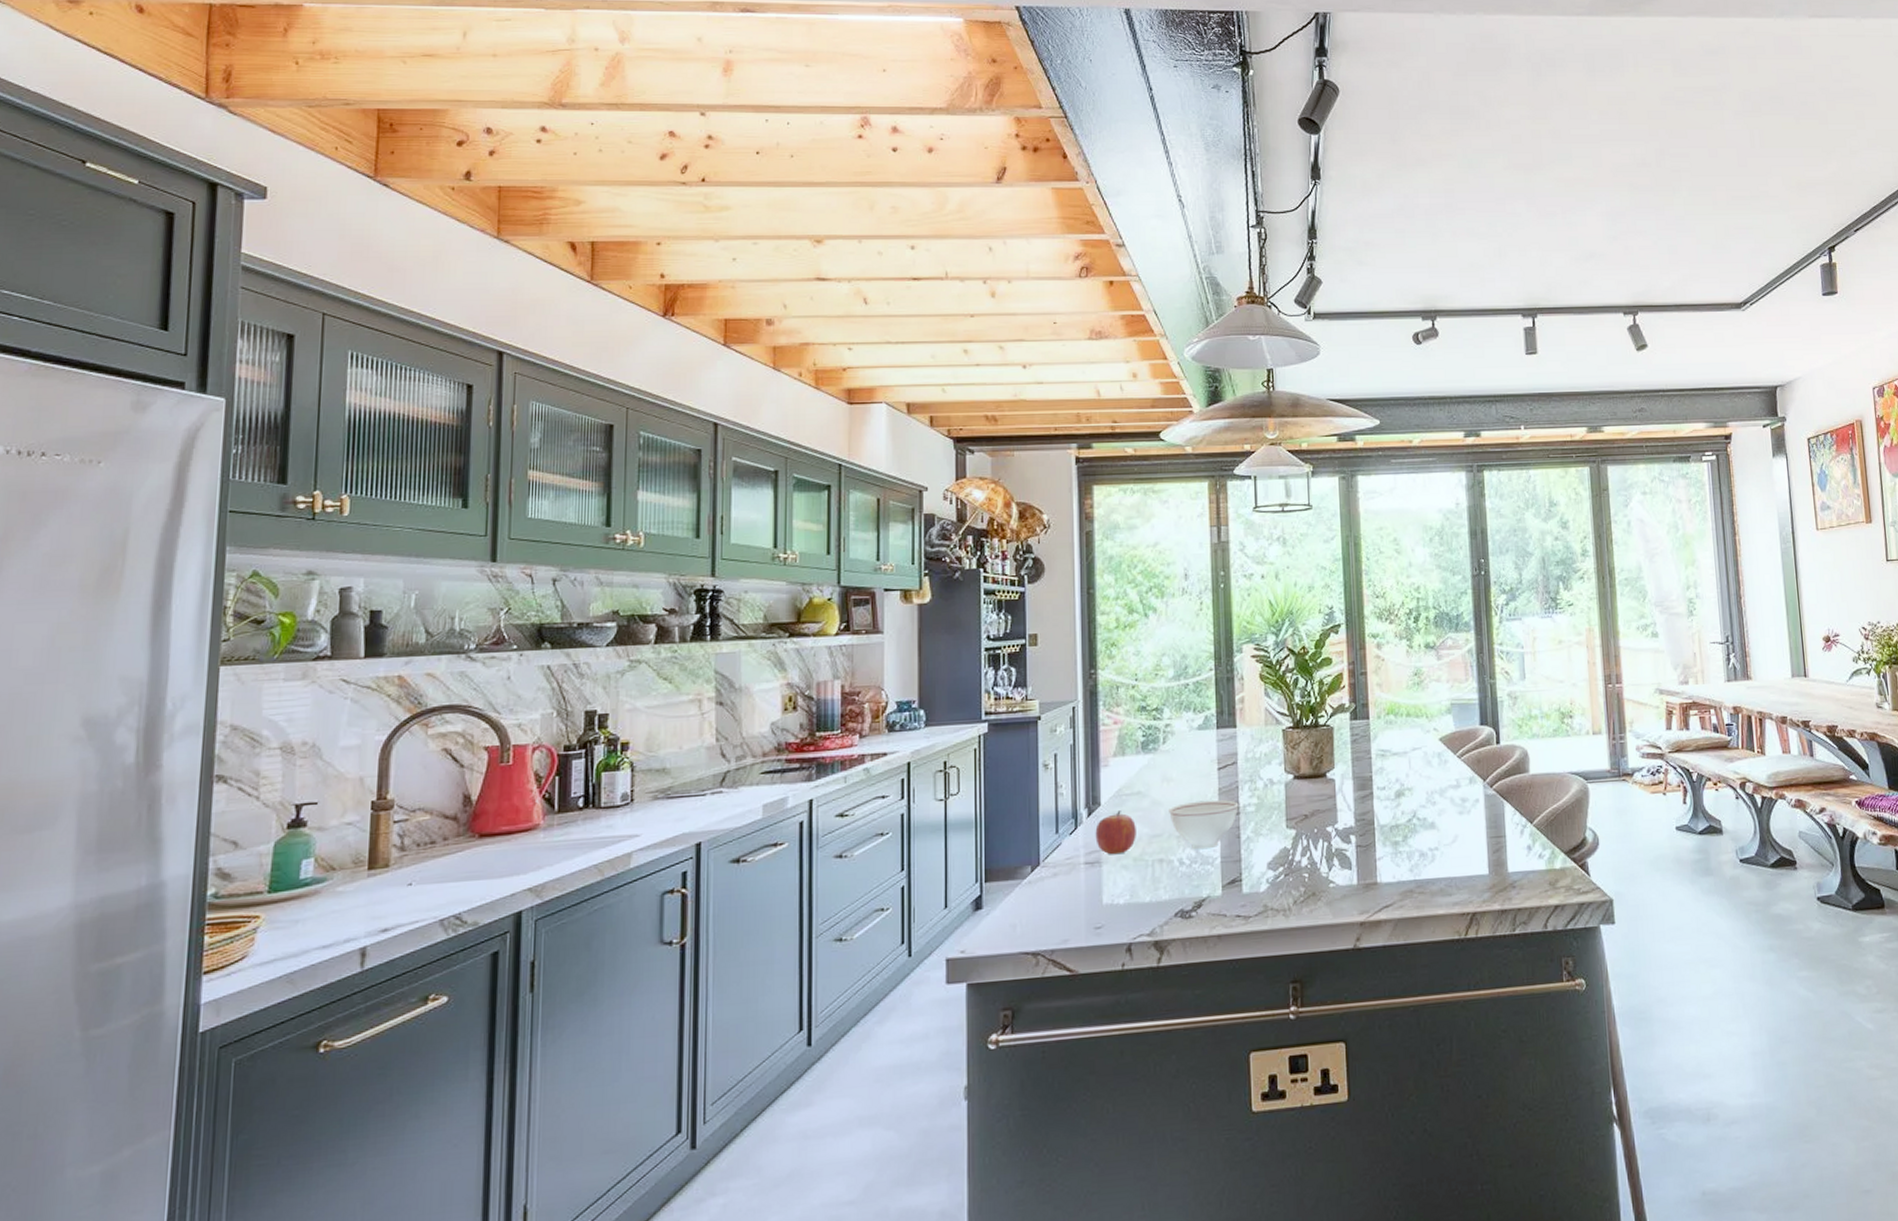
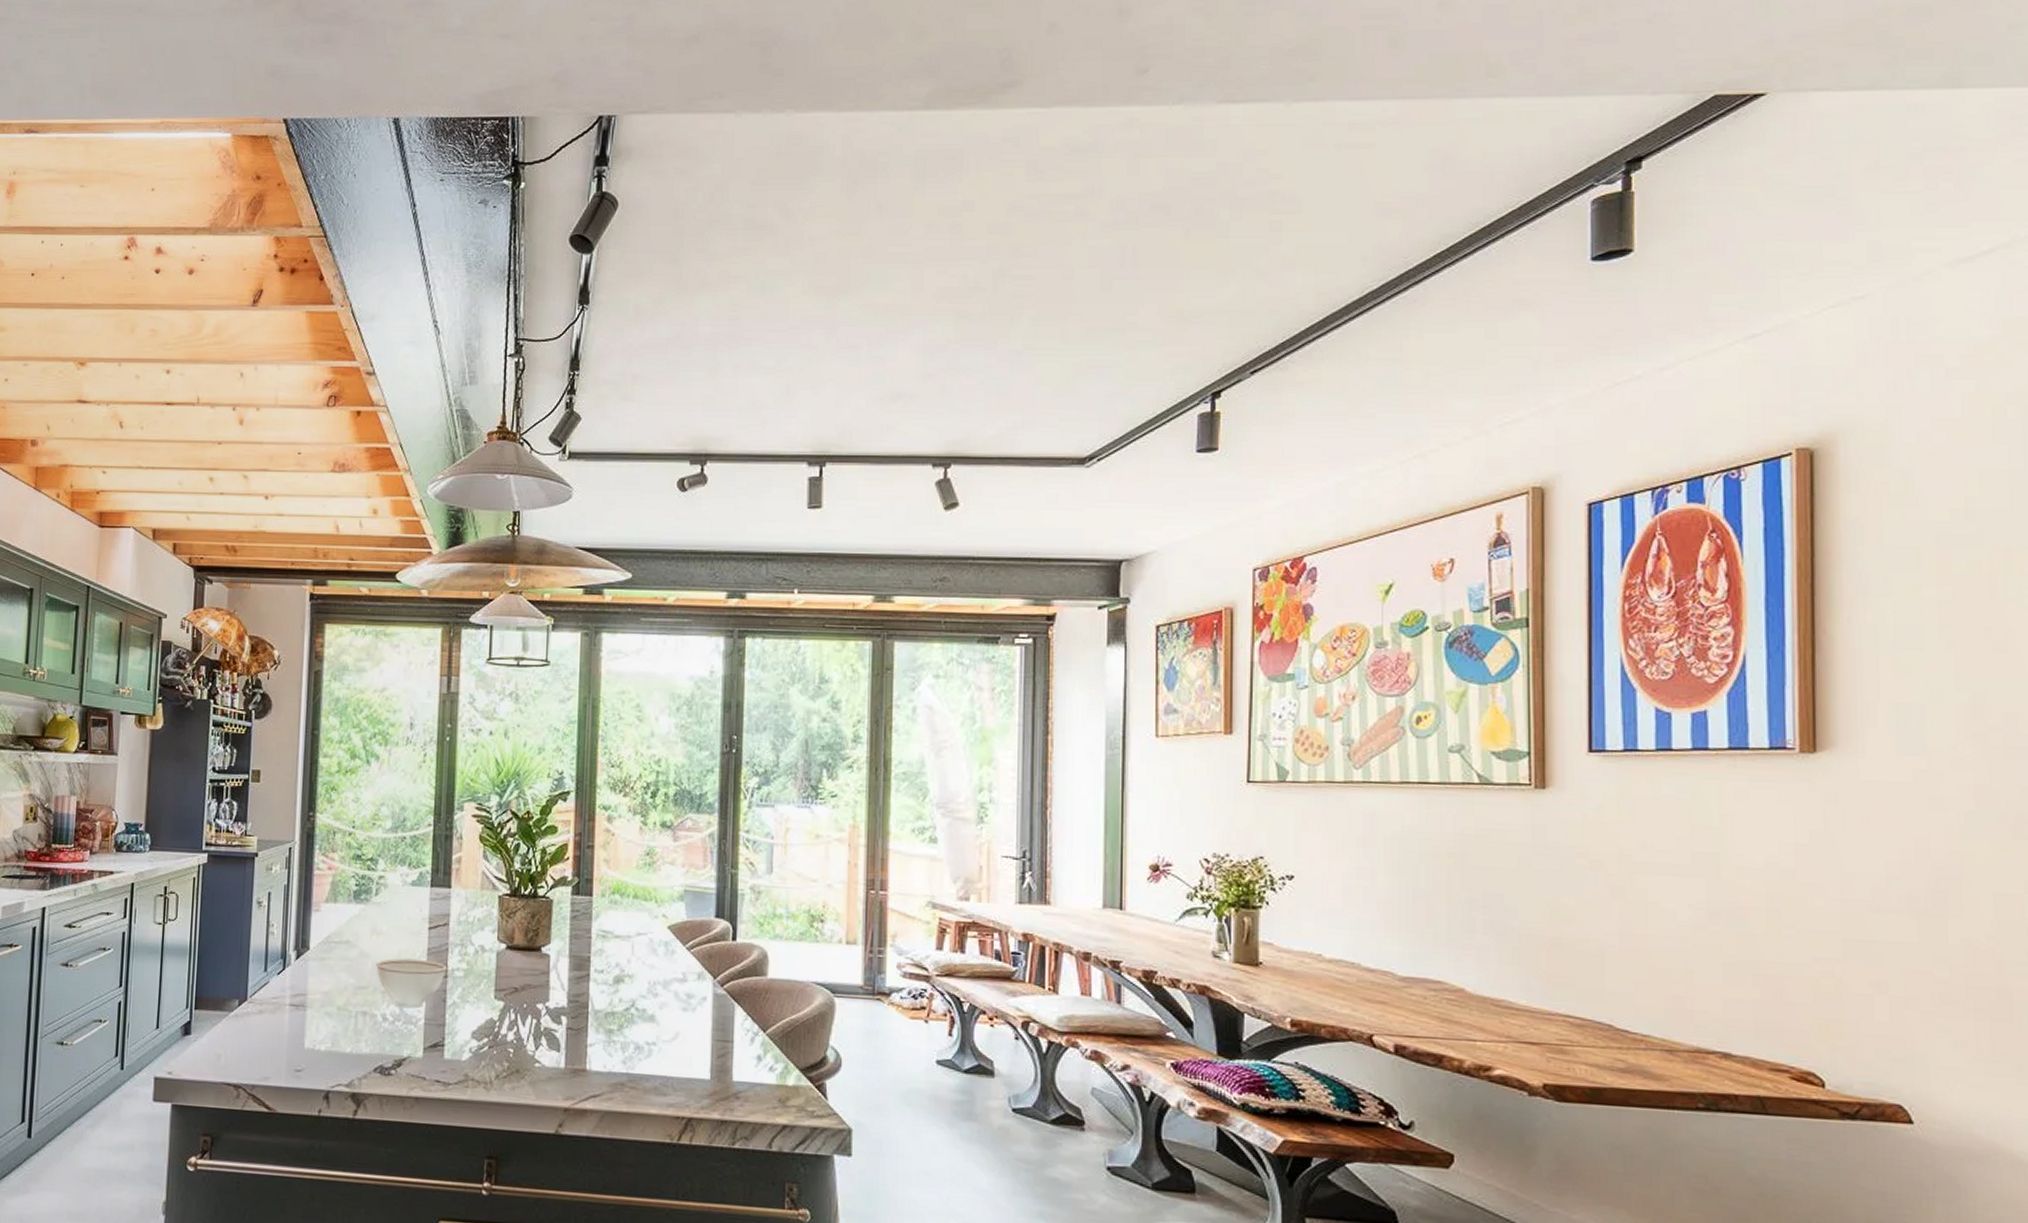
fruit: present [1095,810,1136,855] -> none [302,957,342,1001]

